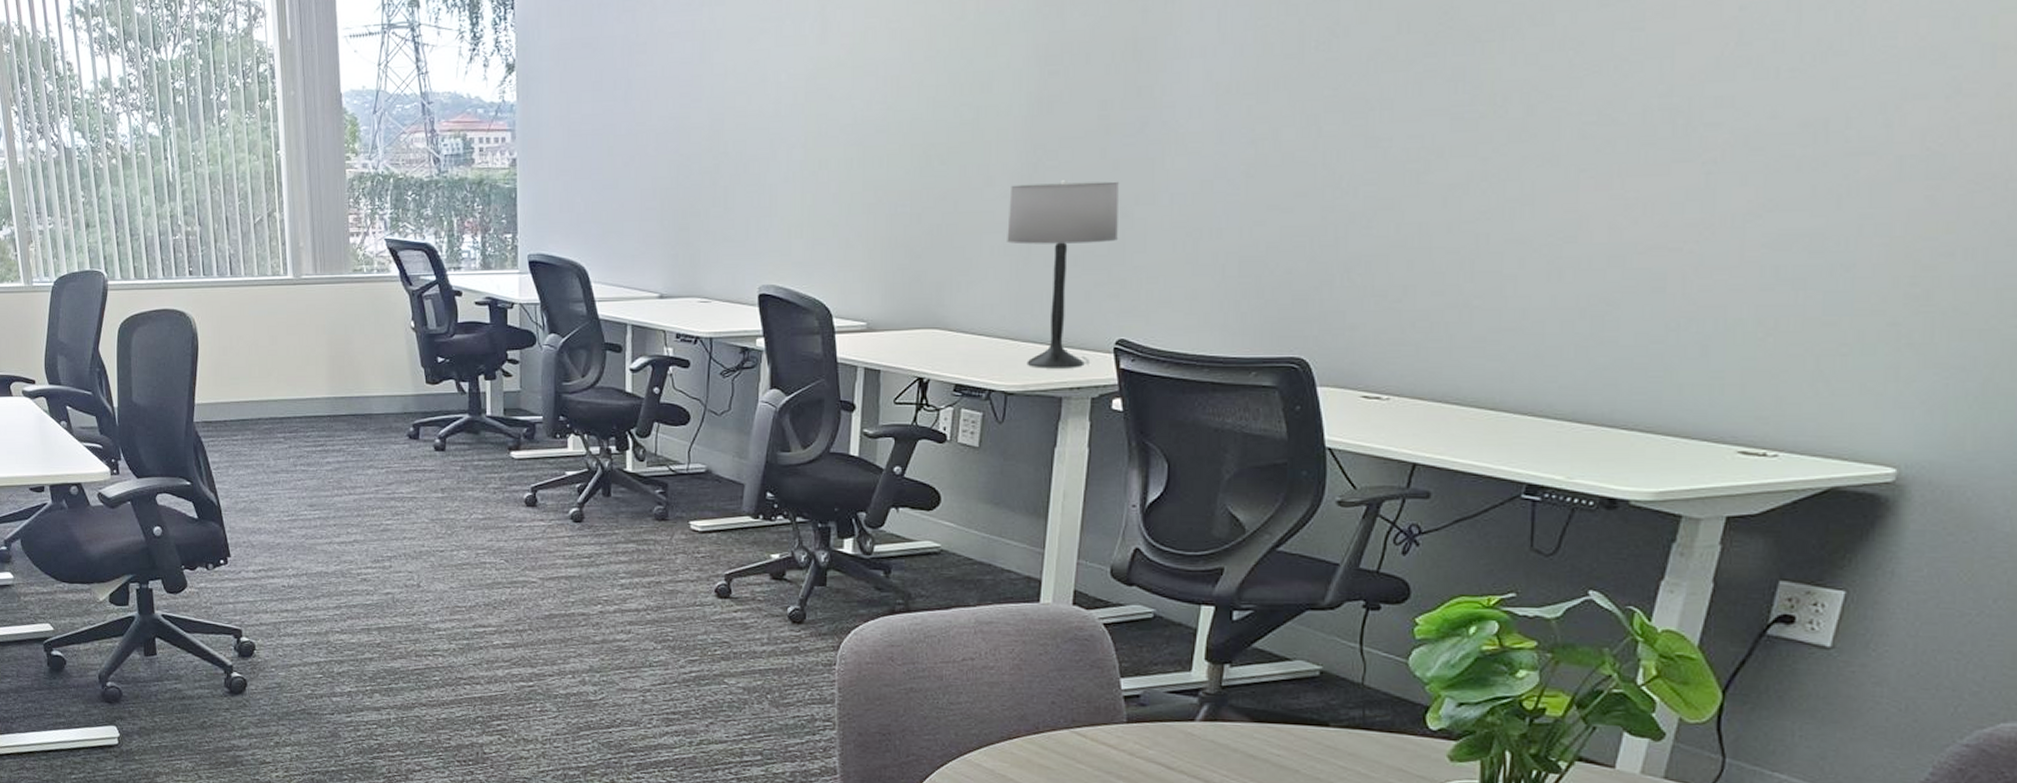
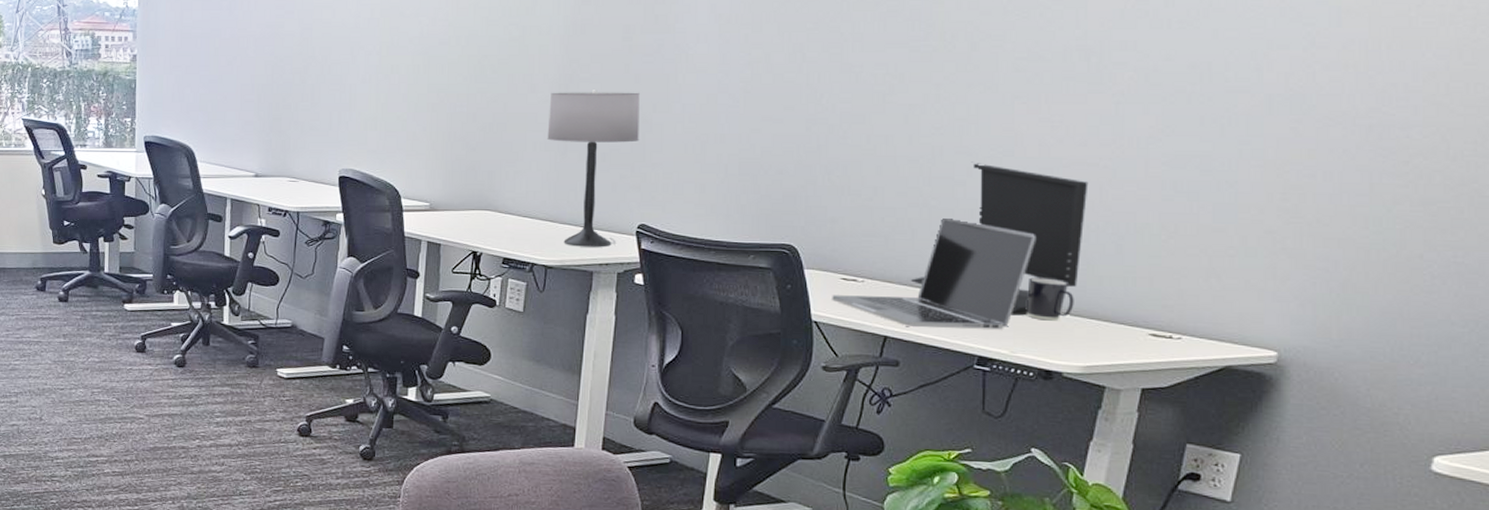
laptop: none [1350,321,1602,452] -> present [832,219,1036,330]
computer monitor: none [1445,251,1669,434] -> present [910,161,1089,316]
mug: none [1588,388,1647,439] -> present [1027,277,1074,321]

